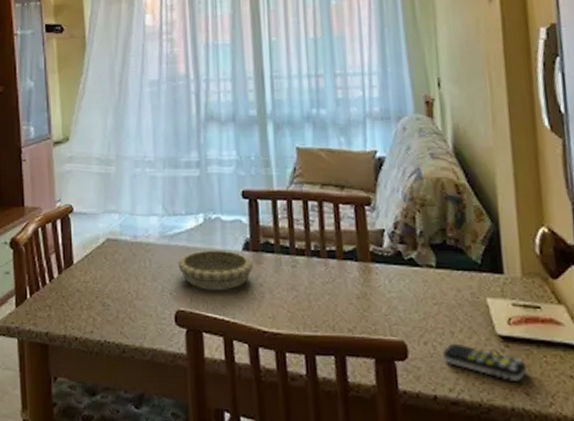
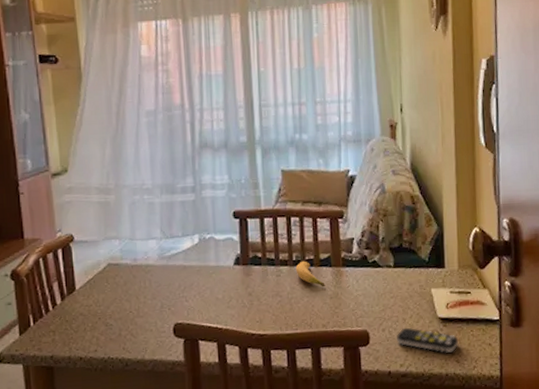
decorative bowl: present [178,250,254,290] -> none [176,266,244,303]
banana: none [314,252,351,285] -> present [295,261,326,287]

